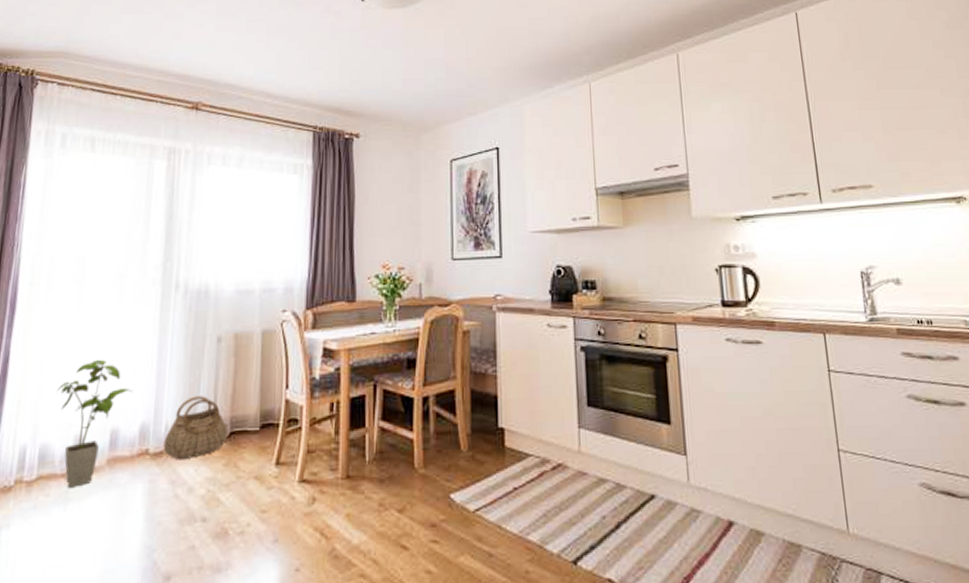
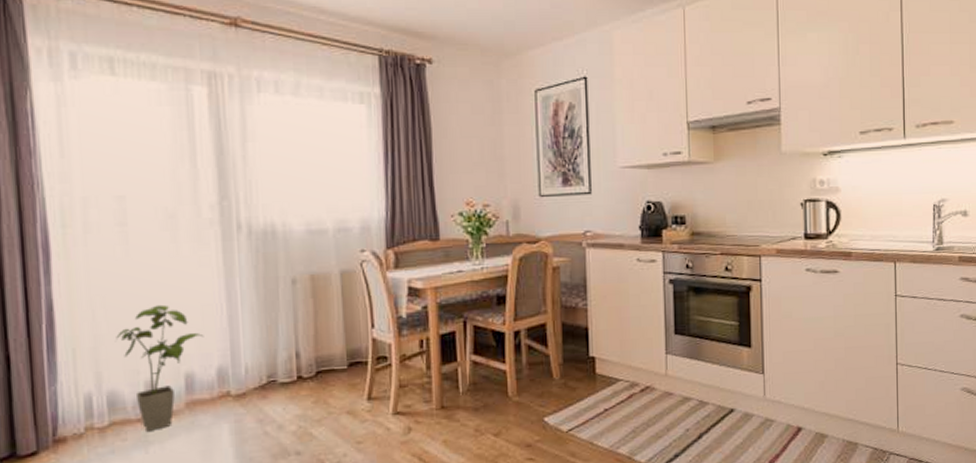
basket: present [163,396,228,460] -> none [245,337,314,400]

